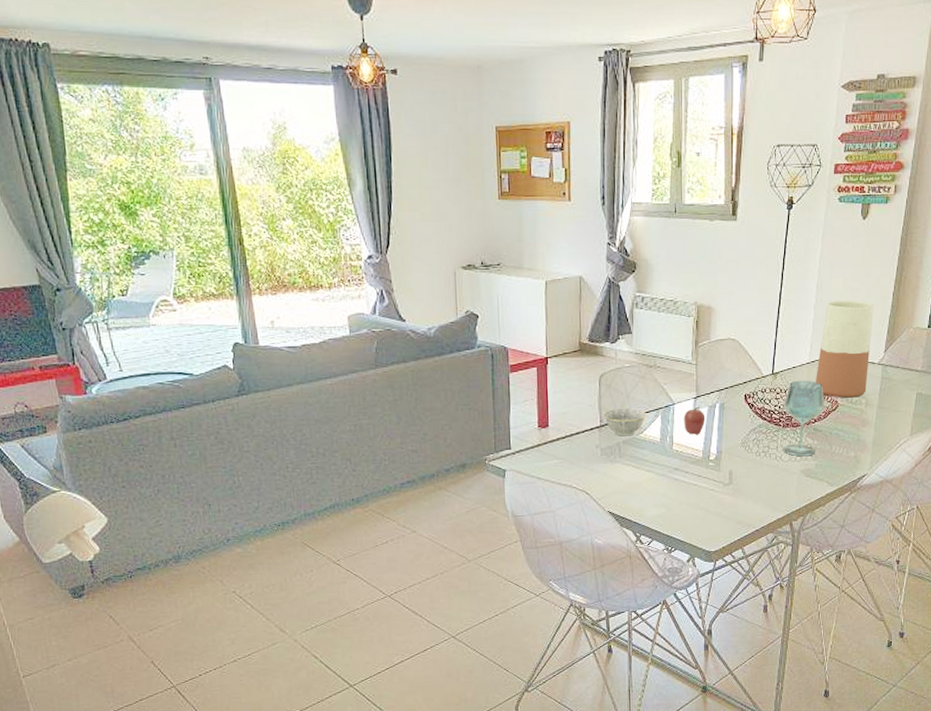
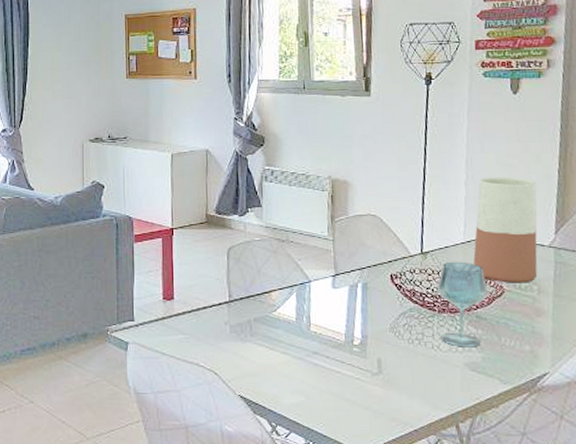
bowl: present [603,407,646,436] -> none [232,283,279,314]
fruit: present [684,406,705,435] -> none [321,285,347,316]

